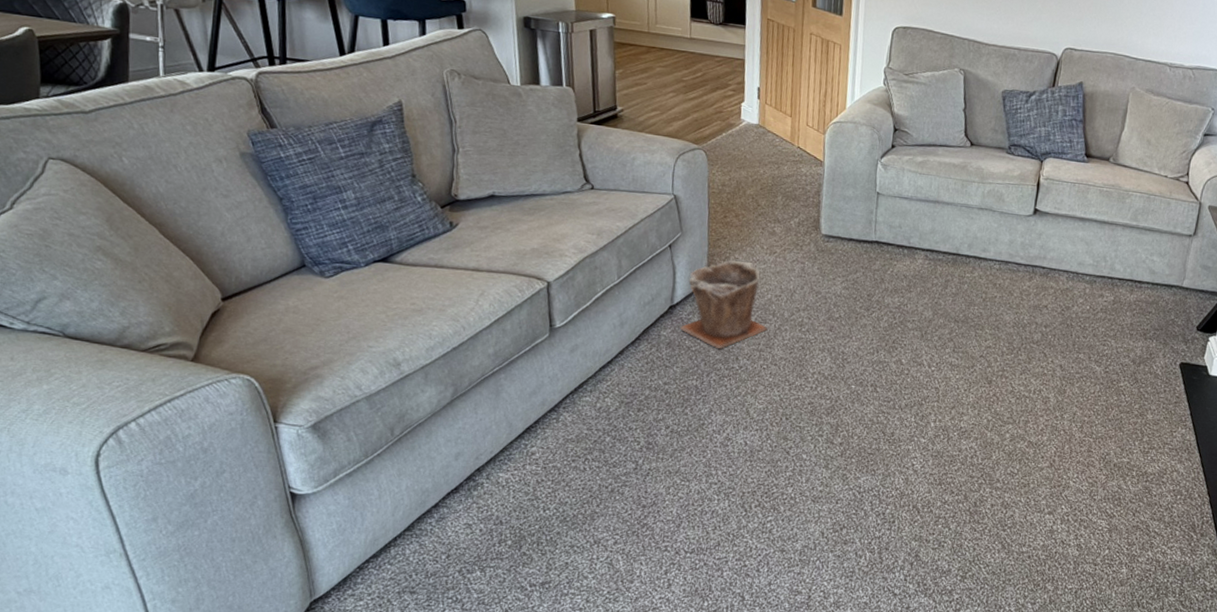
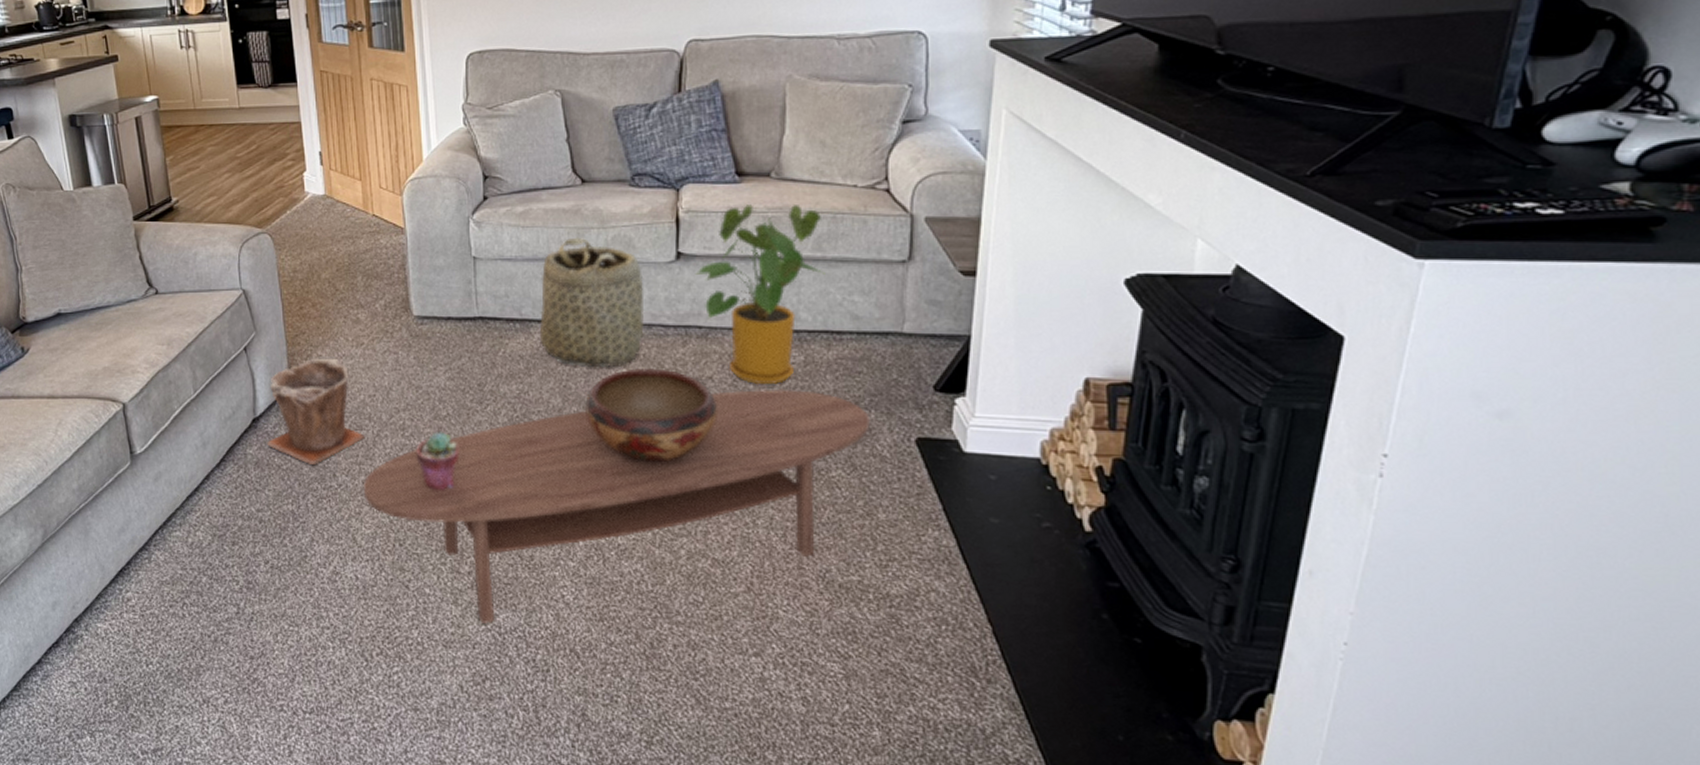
coffee table: none [760,317,1153,484] -> present [363,390,871,624]
potted succulent: none [809,330,846,378] -> present [416,432,460,491]
basket: none [922,187,1008,292] -> present [540,237,645,368]
decorative bowl: none [949,294,1048,367] -> present [584,368,717,463]
house plant: none [1045,179,1140,315] -> present [695,203,825,385]

